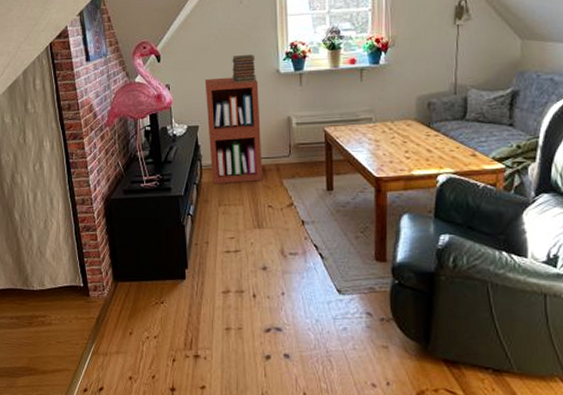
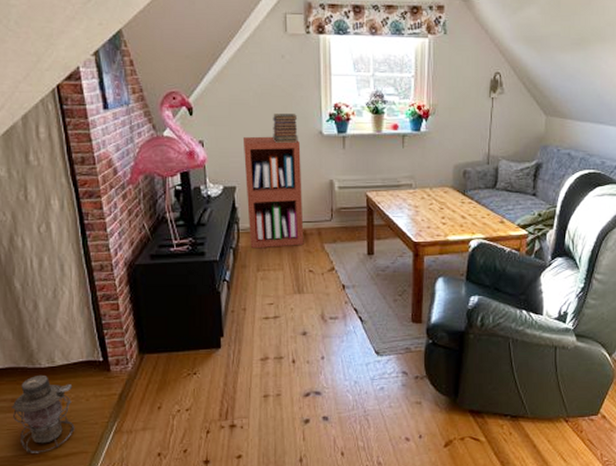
lantern: none [10,296,60,367] -> present [12,374,75,453]

